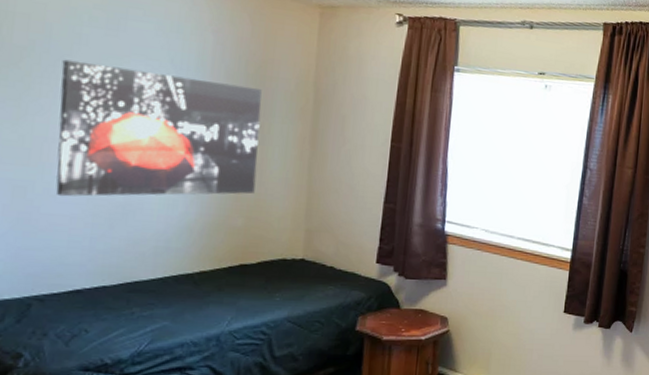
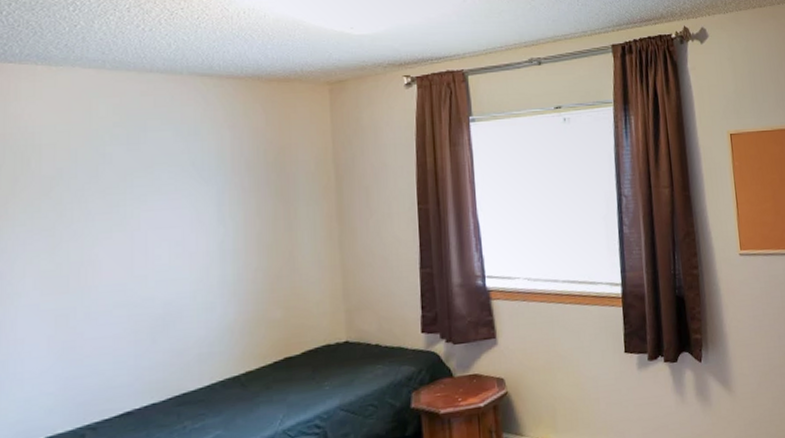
wall art: present [55,59,262,197] -> none [90,175,289,319]

